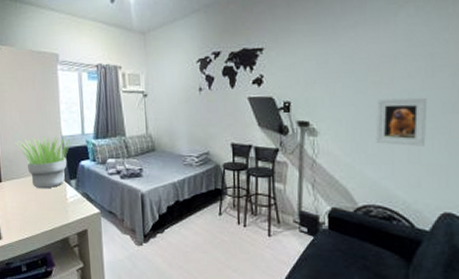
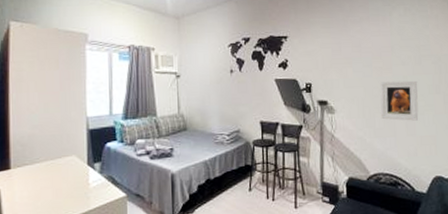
potted plant: present [16,136,75,189] -> none [32,117,102,175]

